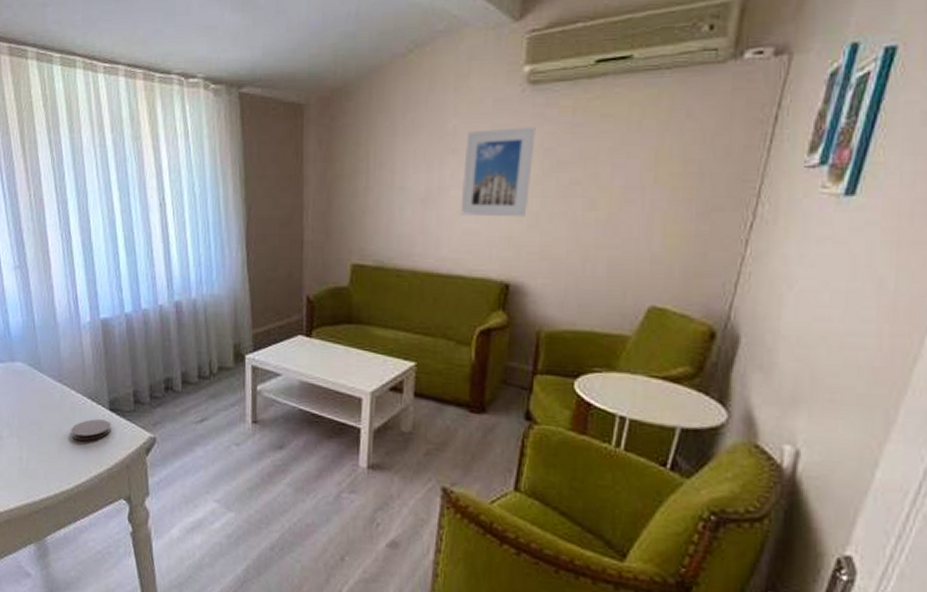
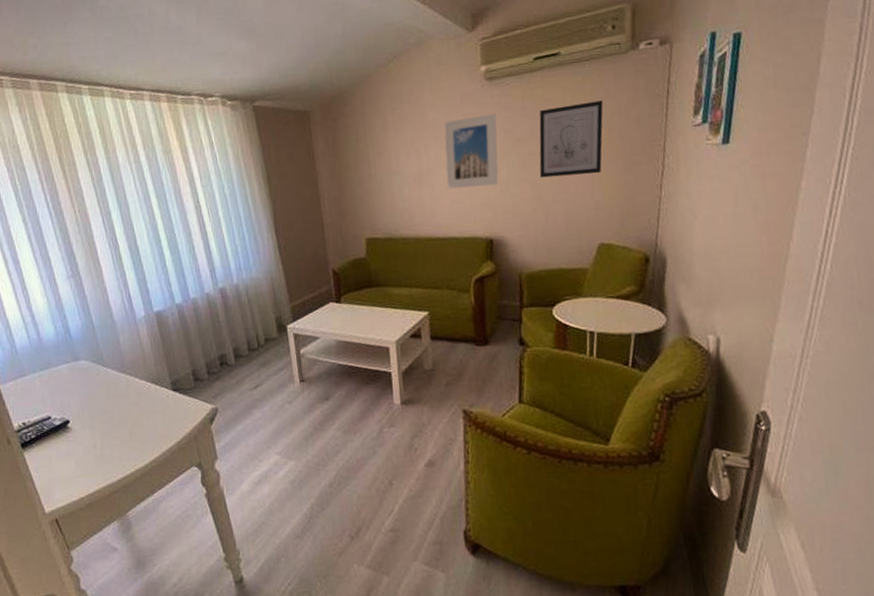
coaster: present [71,419,112,441] -> none [139,399,177,421]
wall art: none [582,122,681,217] -> present [539,100,603,178]

